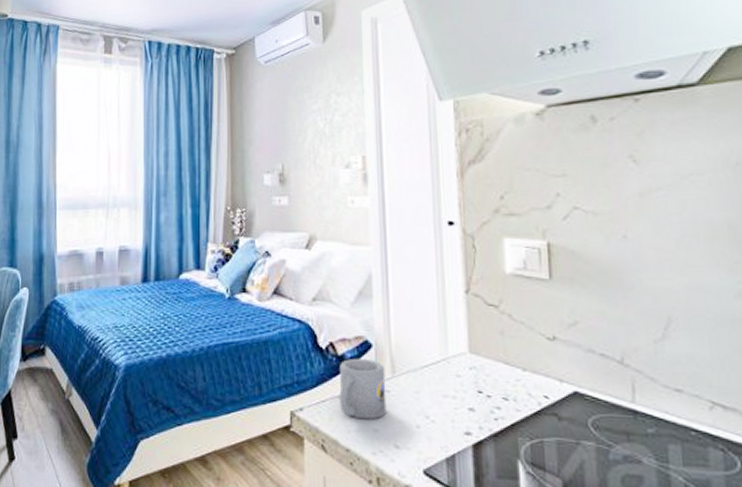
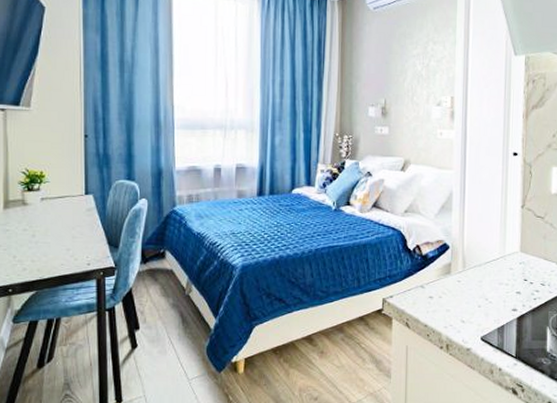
mug: present [339,359,387,420] -> none [421,258,458,303]

